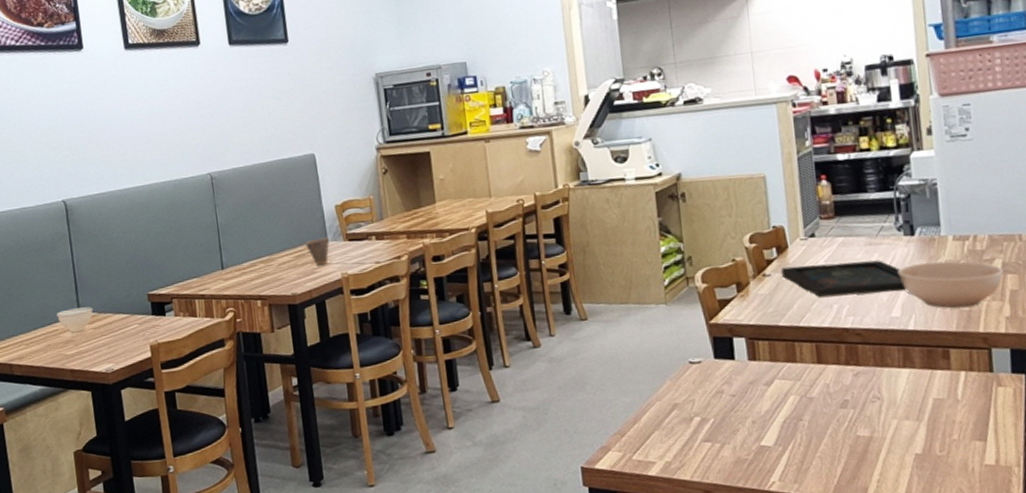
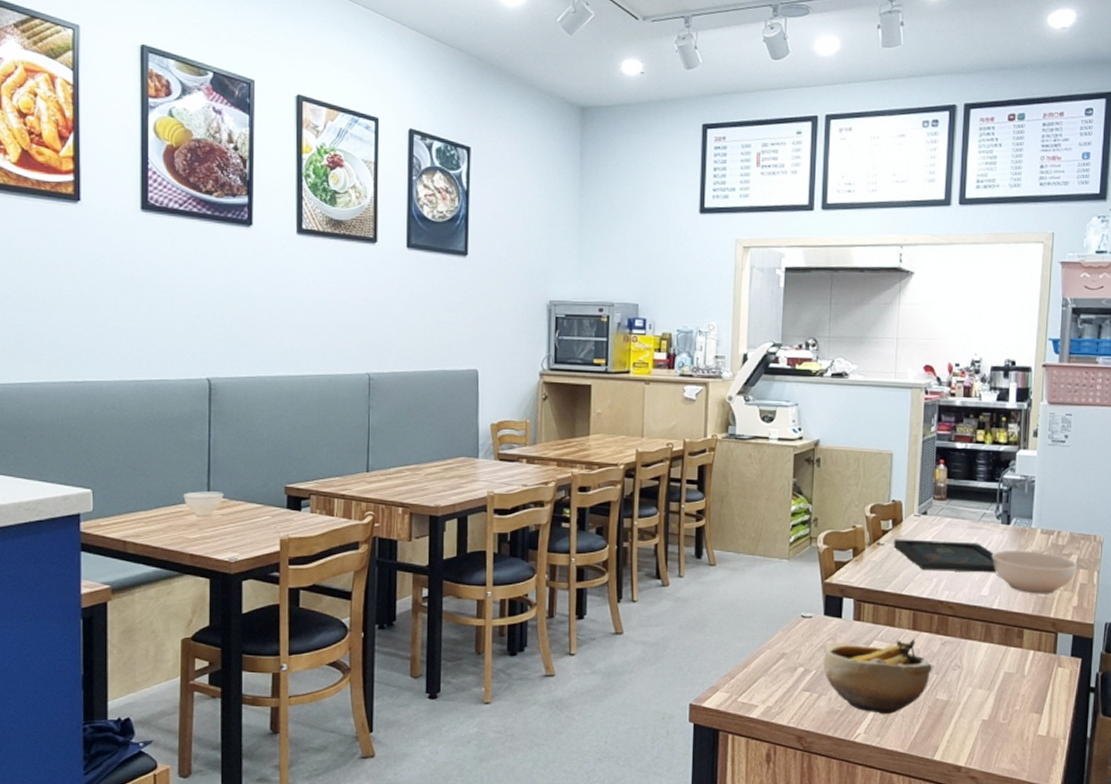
cup: present [305,237,330,265] -> none [456,454,481,481]
bowl: none [719,374,847,459] -> present [823,640,932,715]

